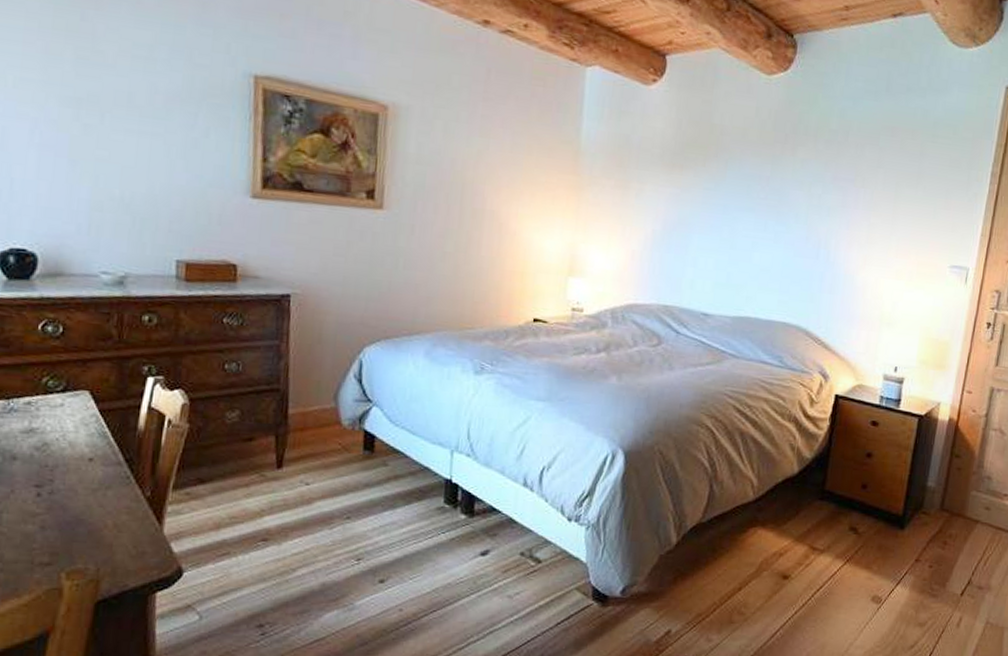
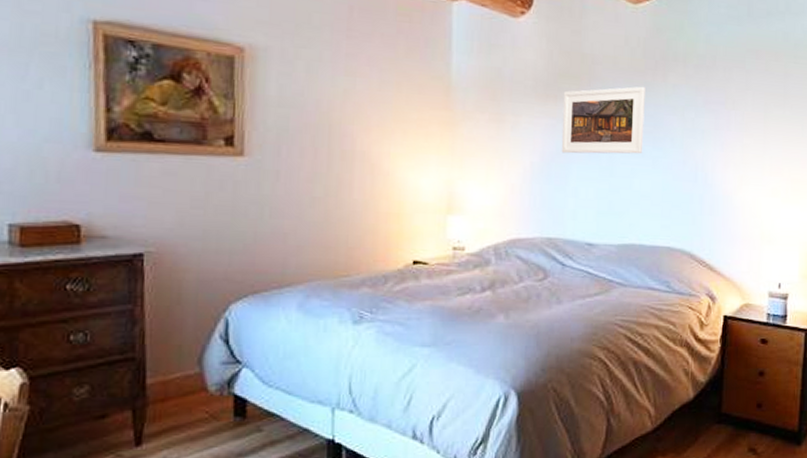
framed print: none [683,159,773,228] -> present [561,86,645,154]

